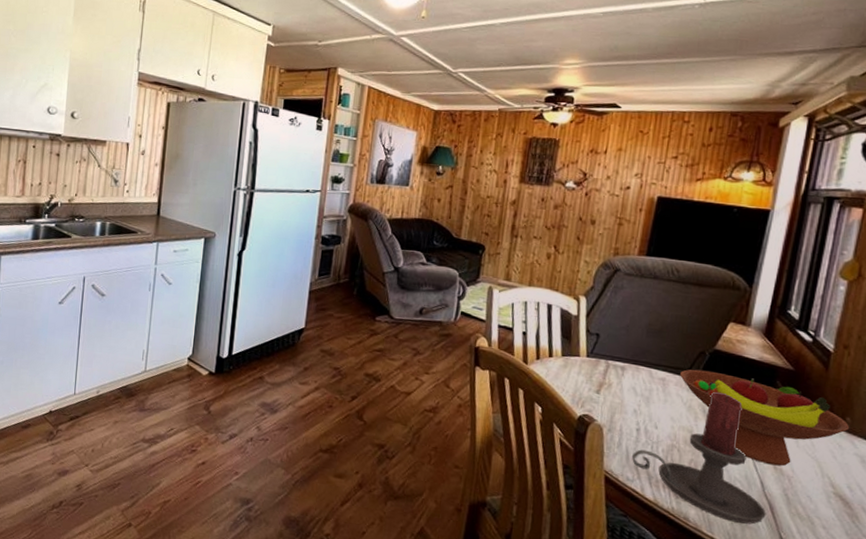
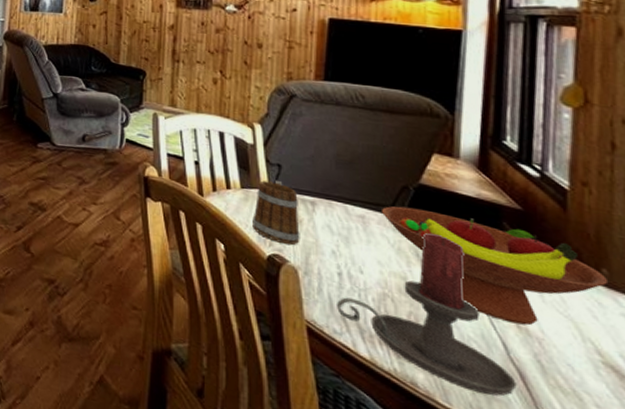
mug: none [568,348,611,407] -> present [252,179,300,246]

